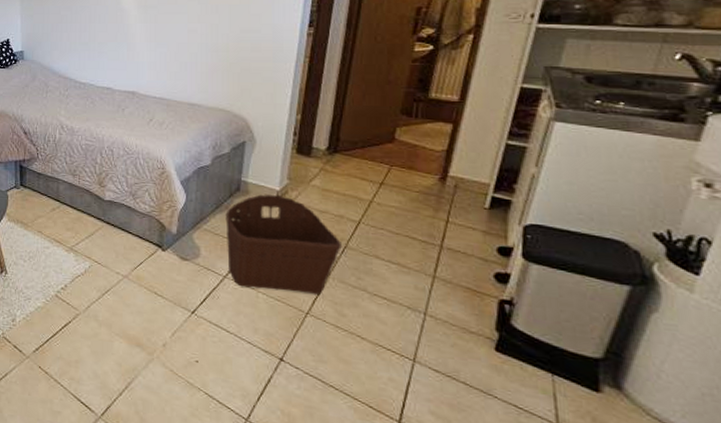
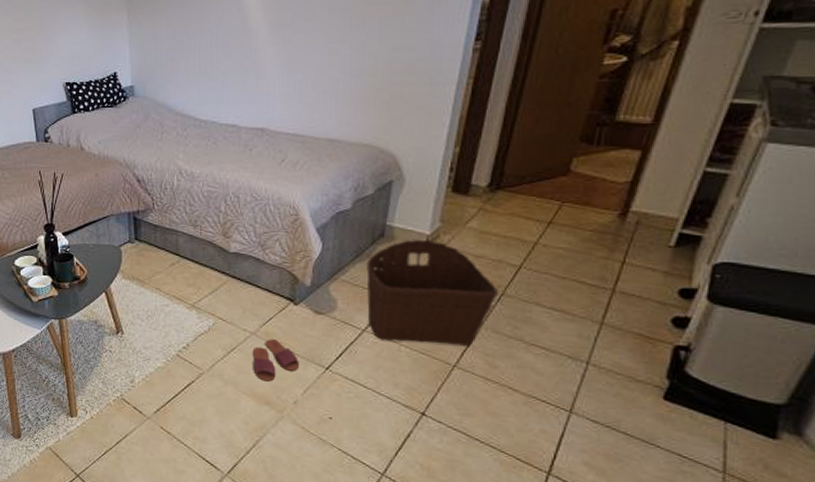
slippers: none [125,282,168,324] -> present [253,339,300,382]

